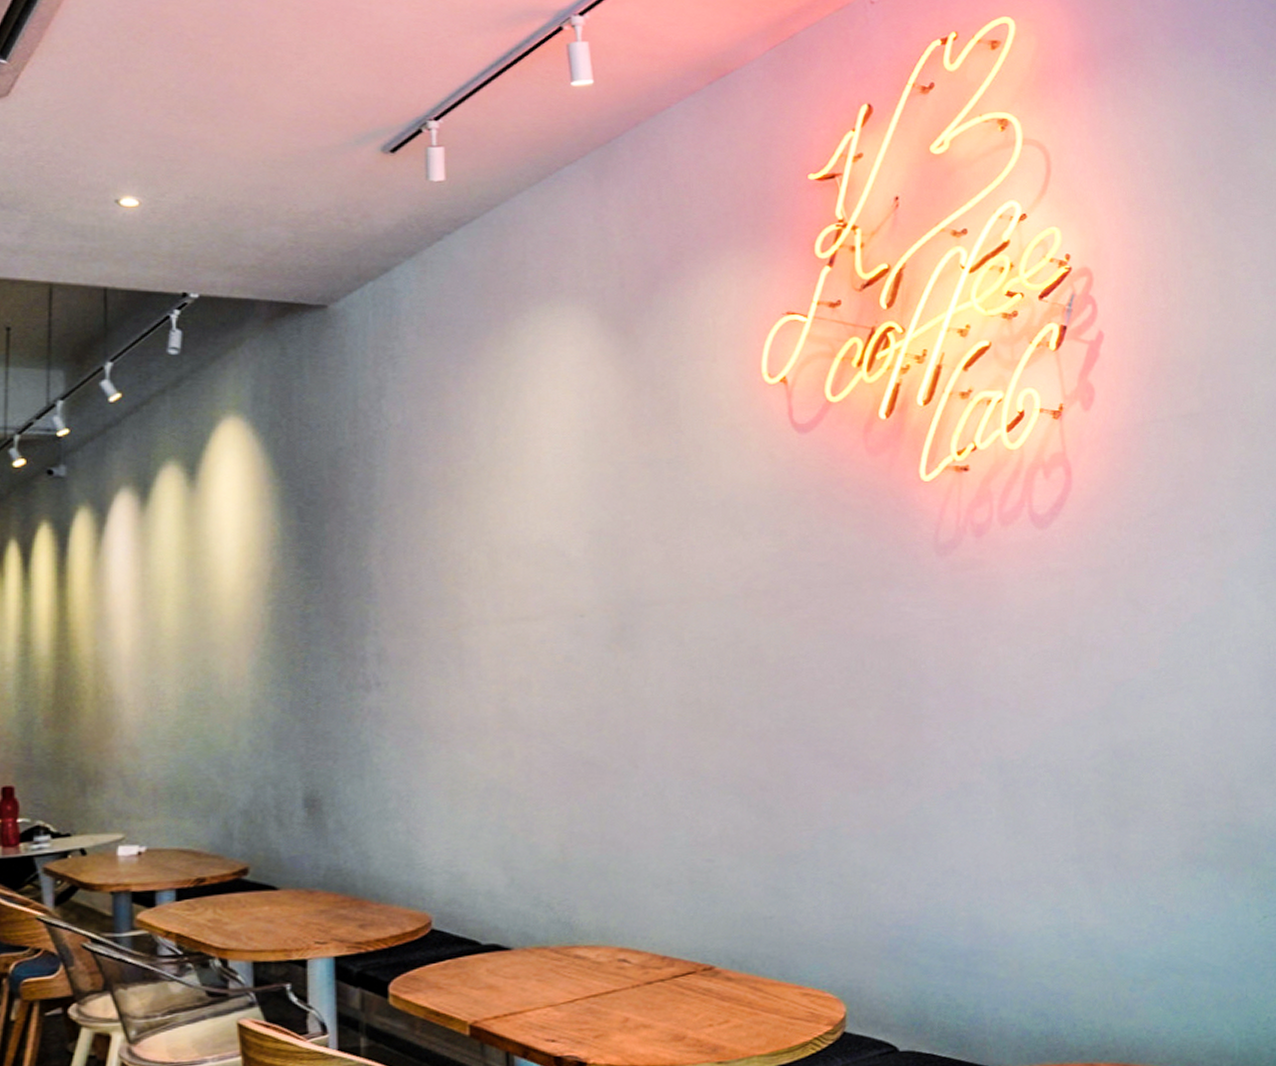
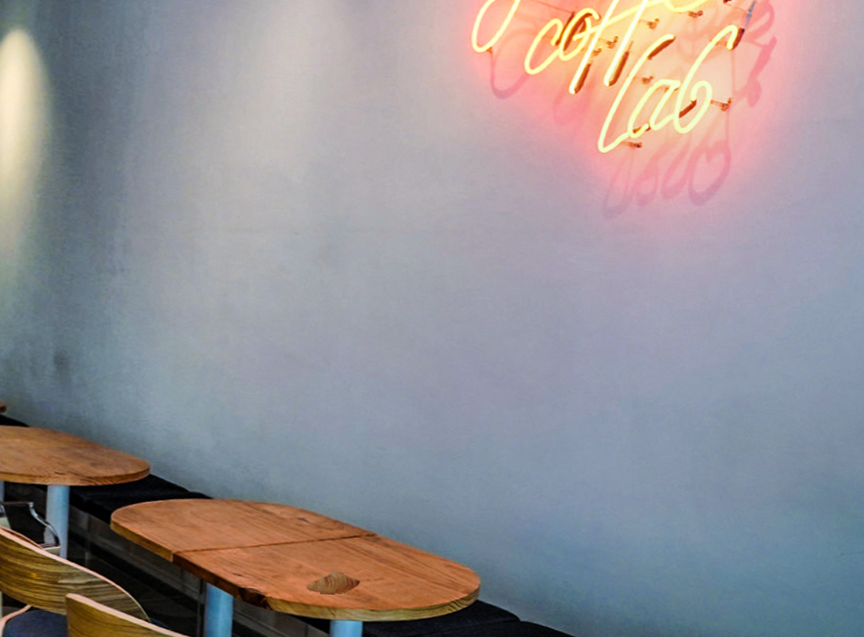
croissant: none [636,1019,701,1050] -> present [306,571,360,594]

